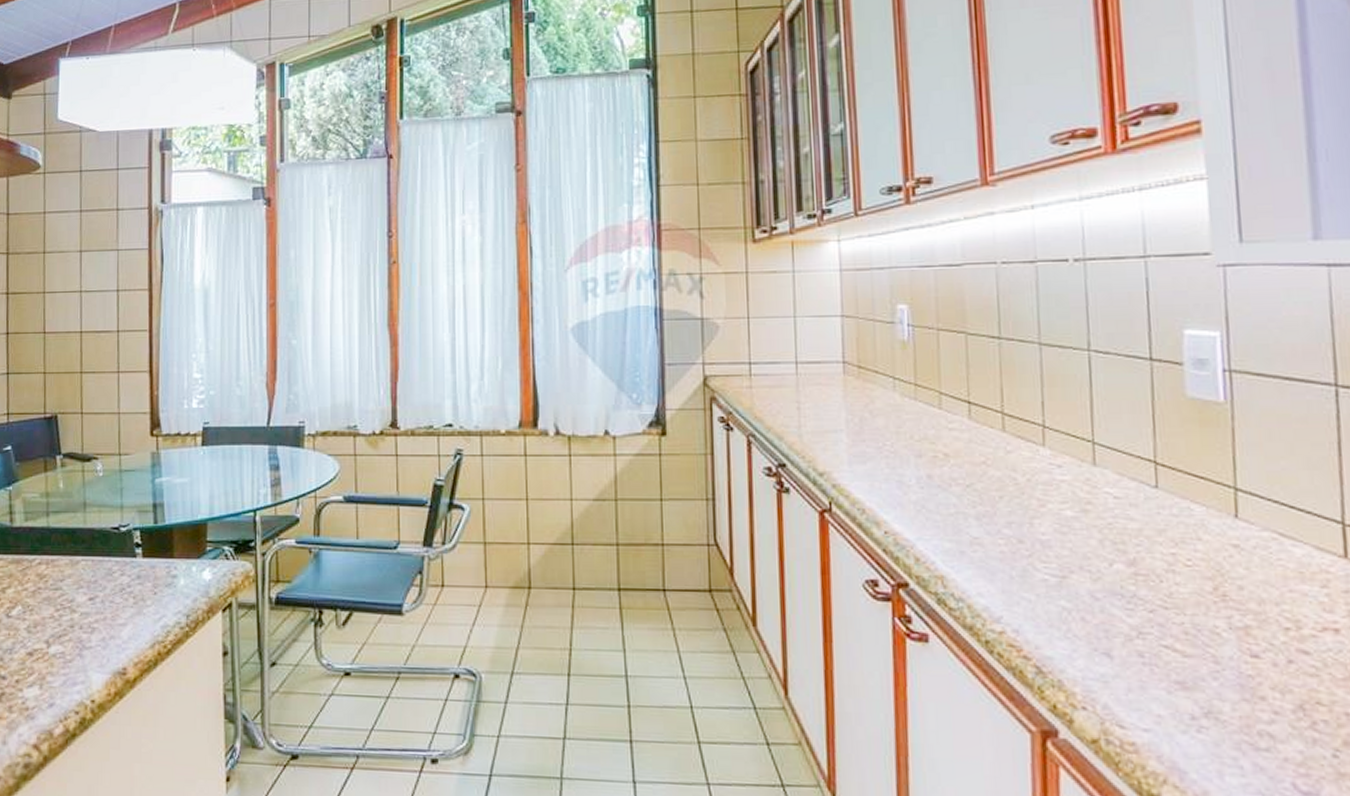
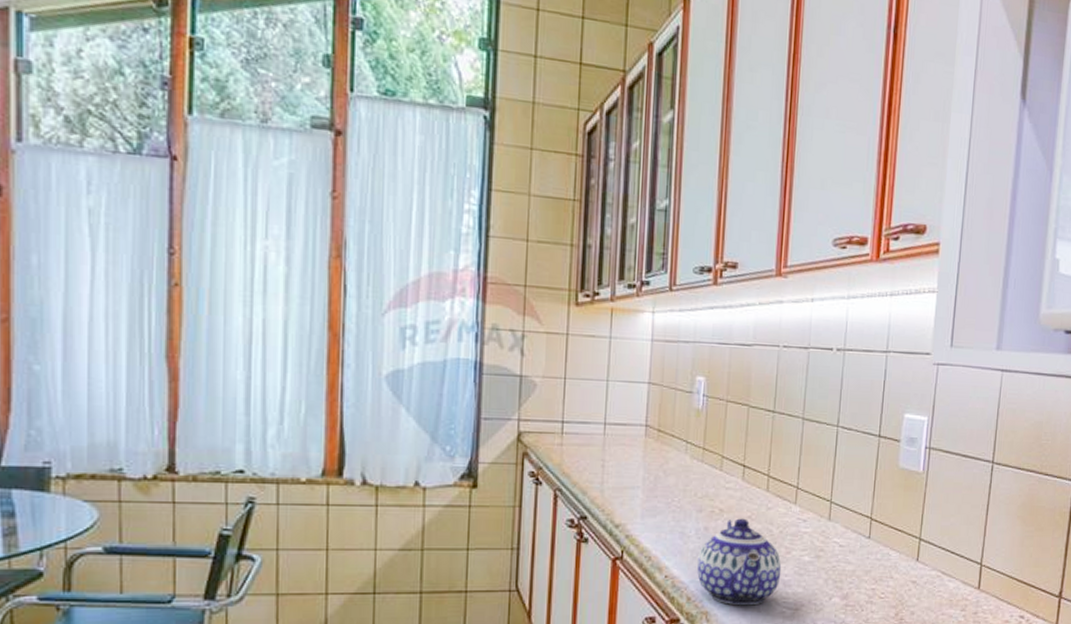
teapot: none [923,464,1036,569] -> present [697,518,782,605]

